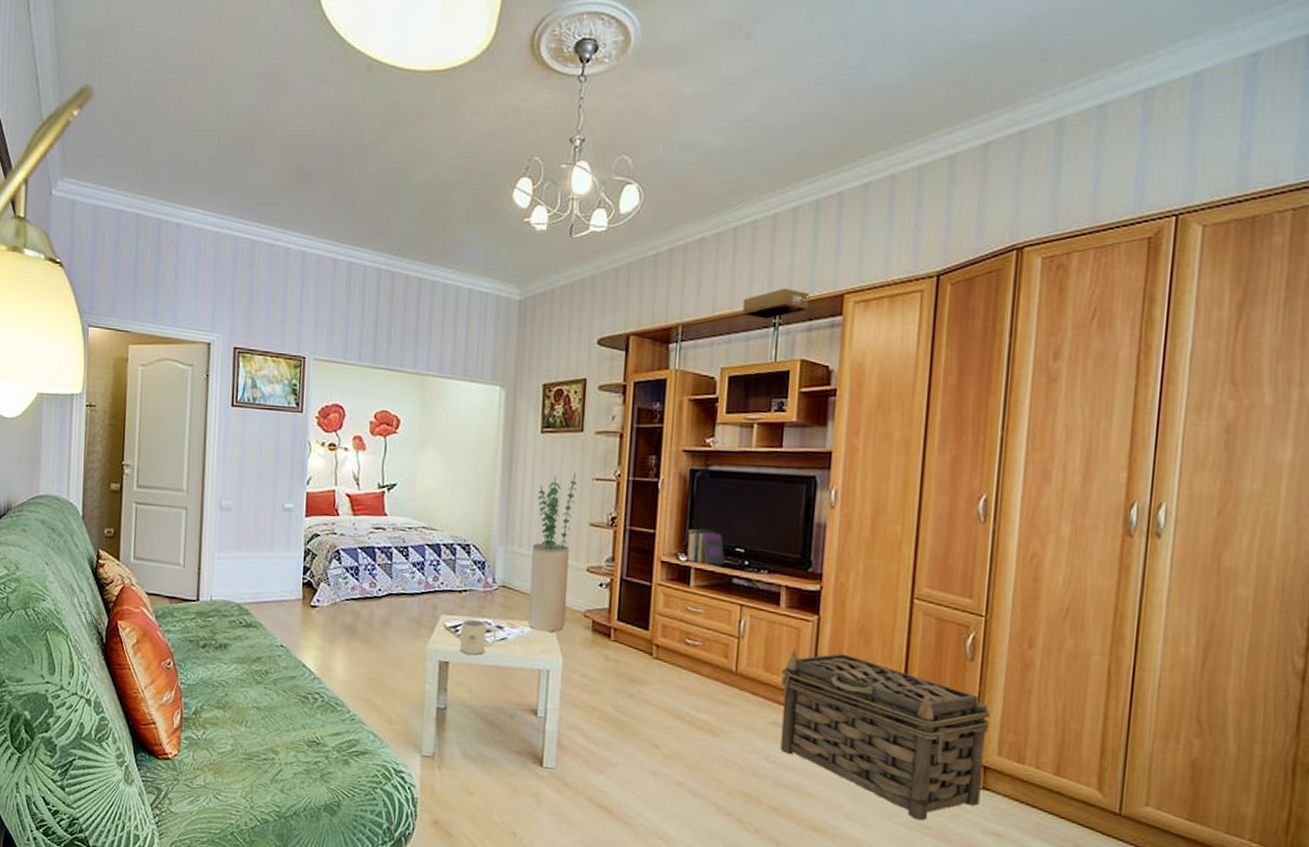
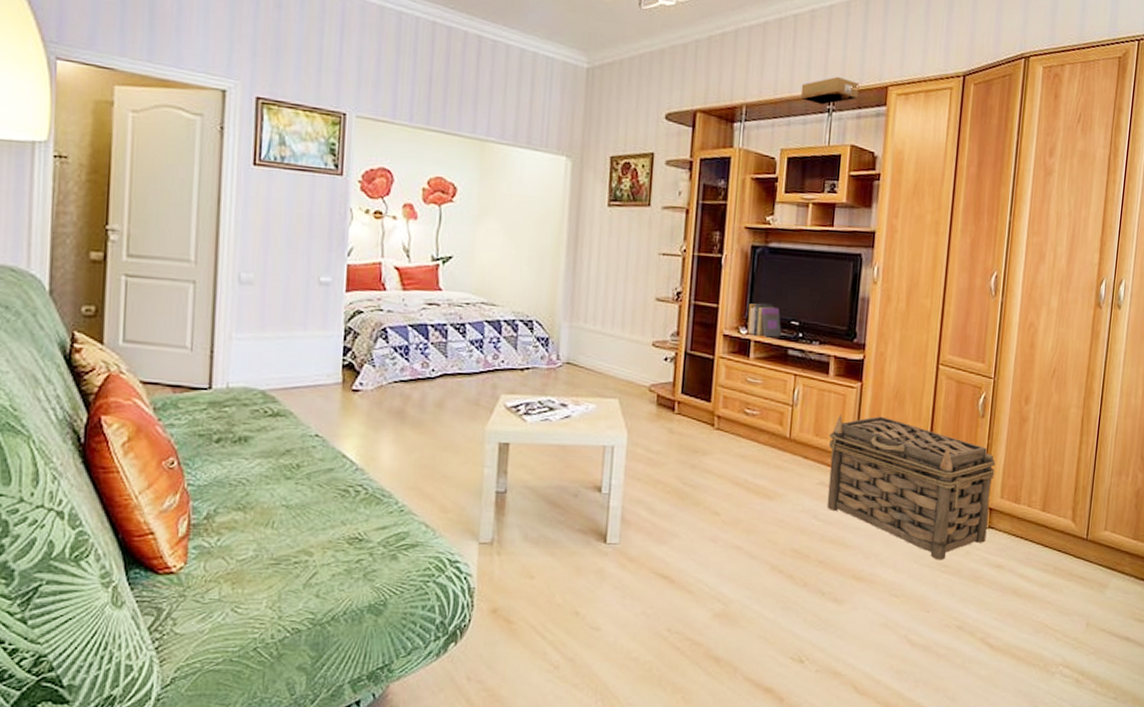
mug: present [459,619,497,655] -> none [521,397,561,434]
vase: present [528,473,576,633] -> none [593,248,643,409]

